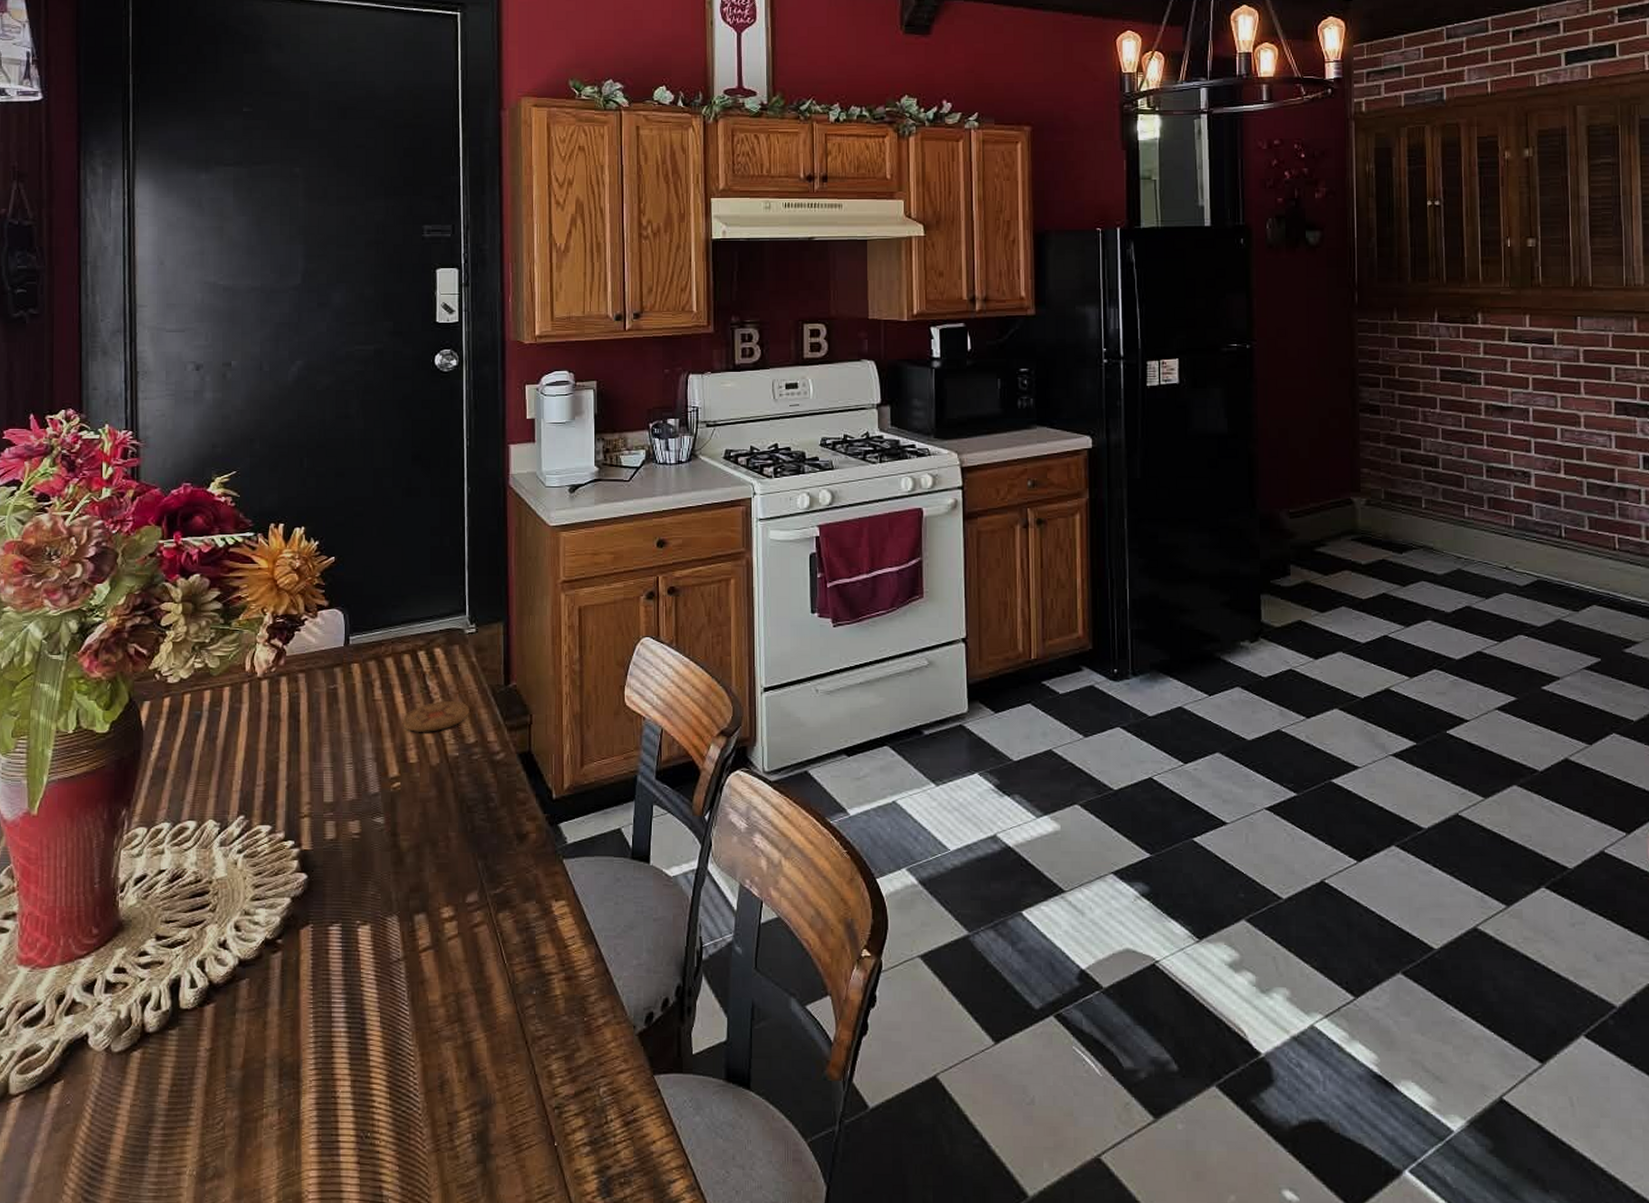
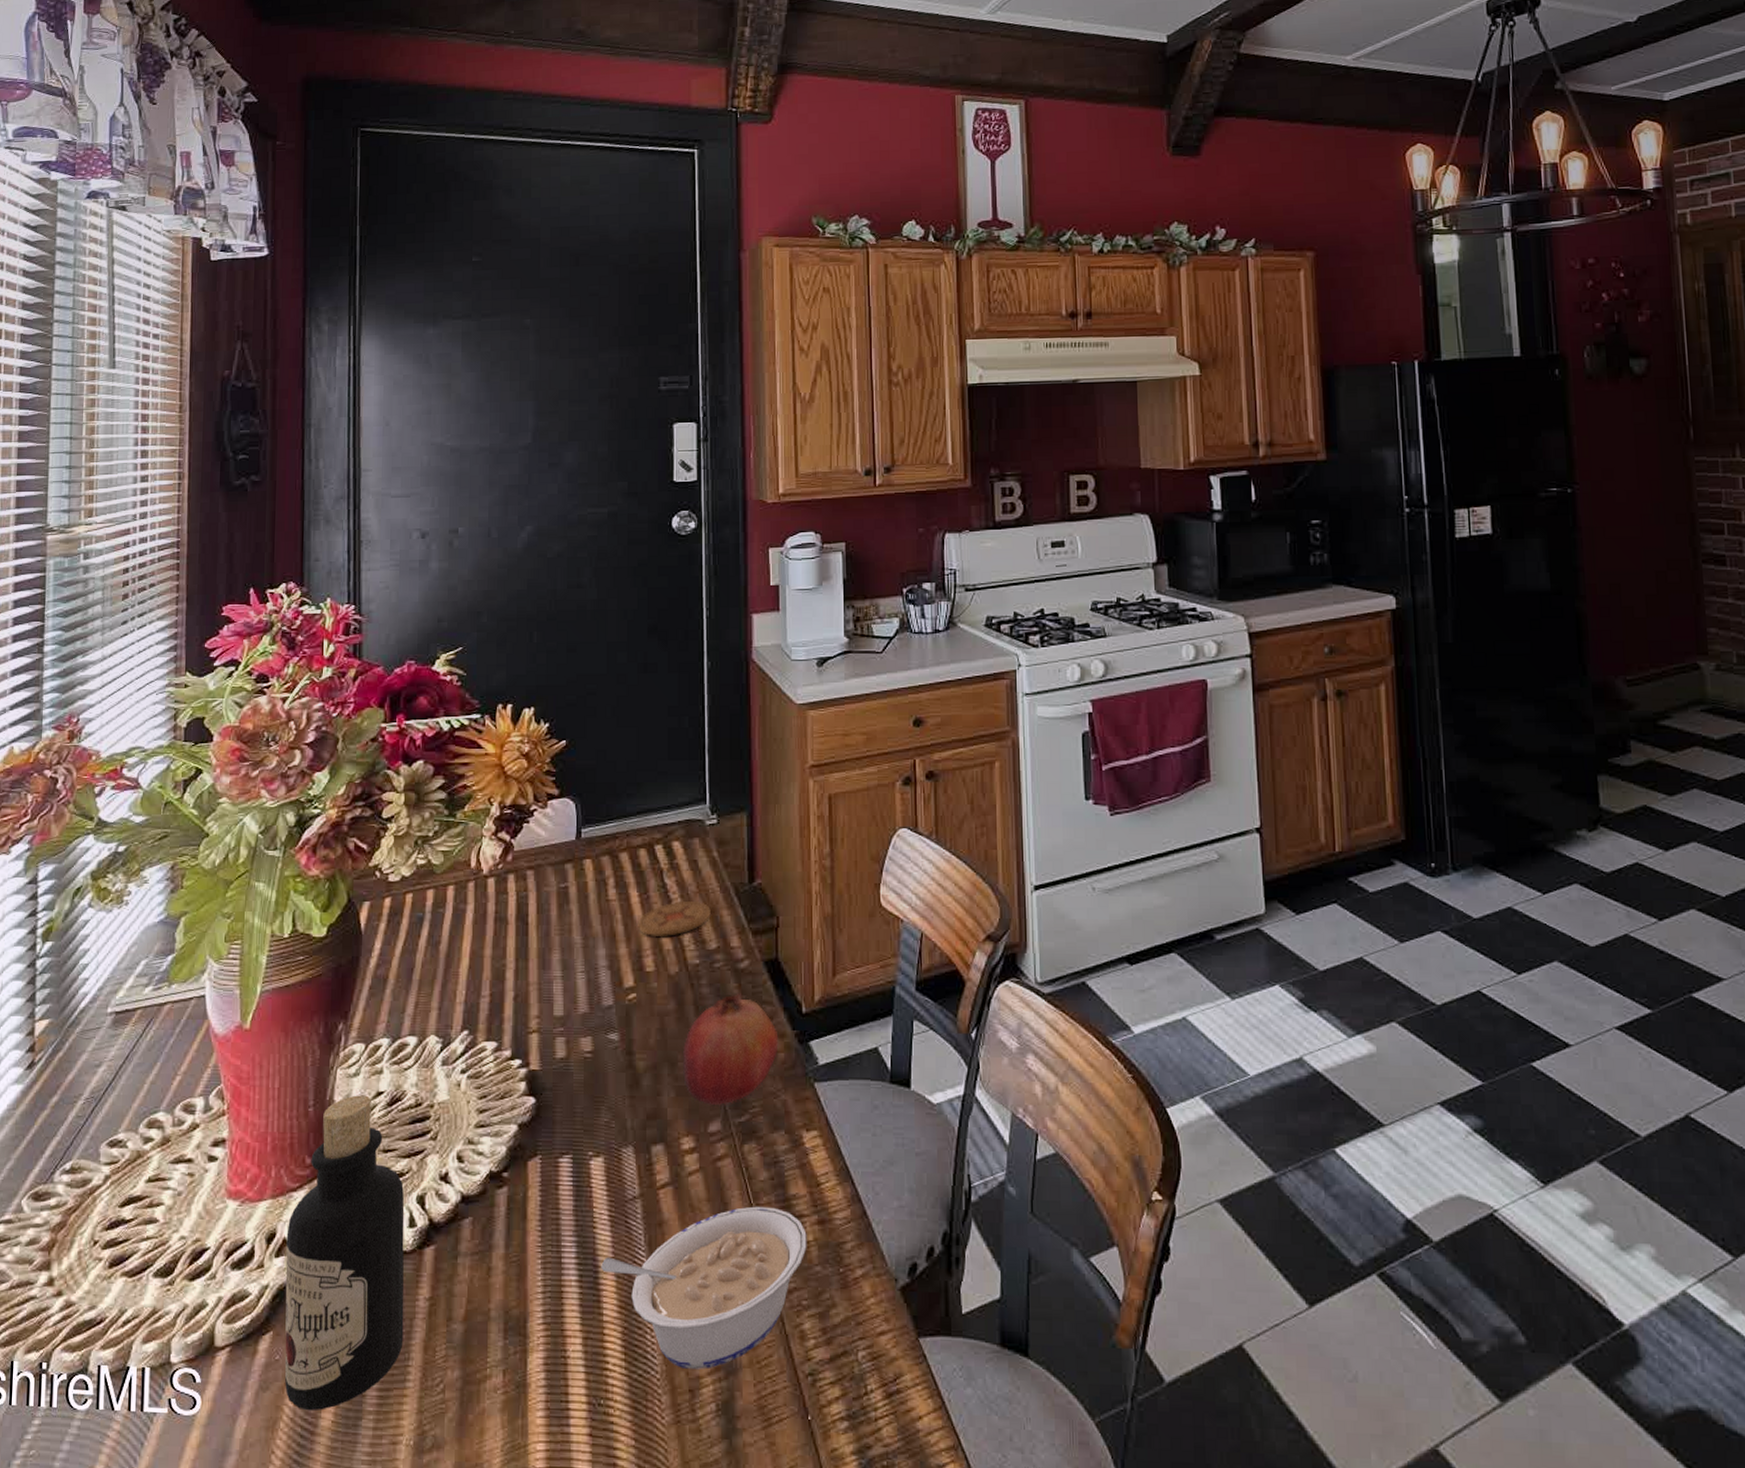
bottle: none [75,873,187,1148] -> present [284,1095,405,1411]
legume: none [368,966,555,1105] -> present [601,1206,807,1369]
fruit: none [444,782,531,879] -> present [683,994,779,1105]

